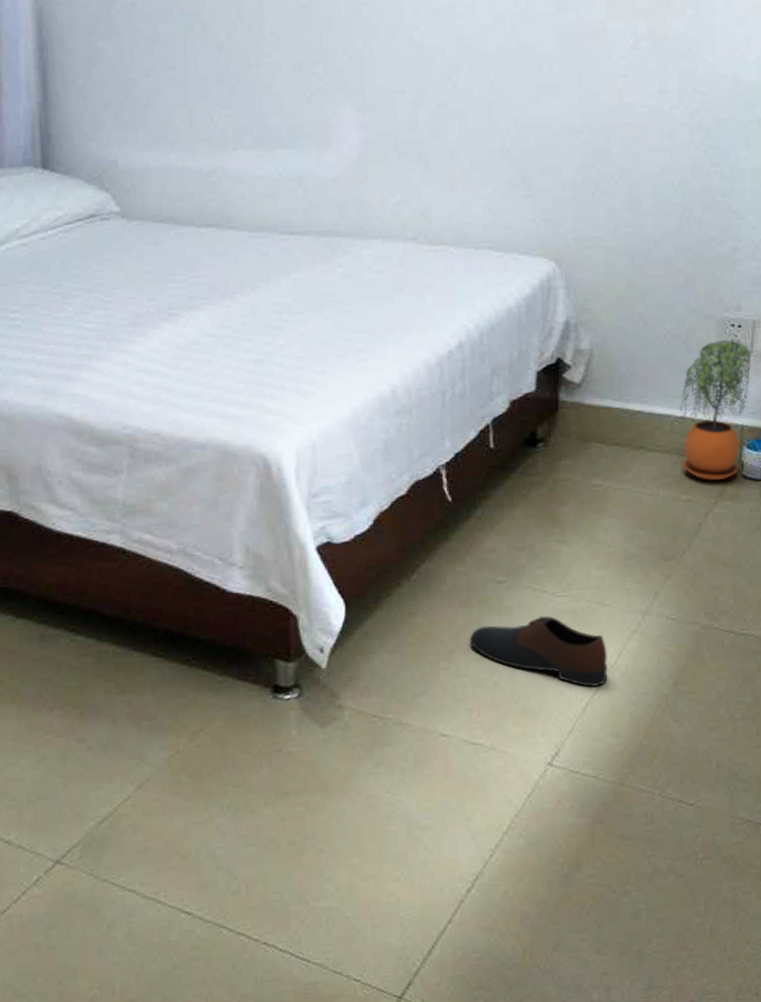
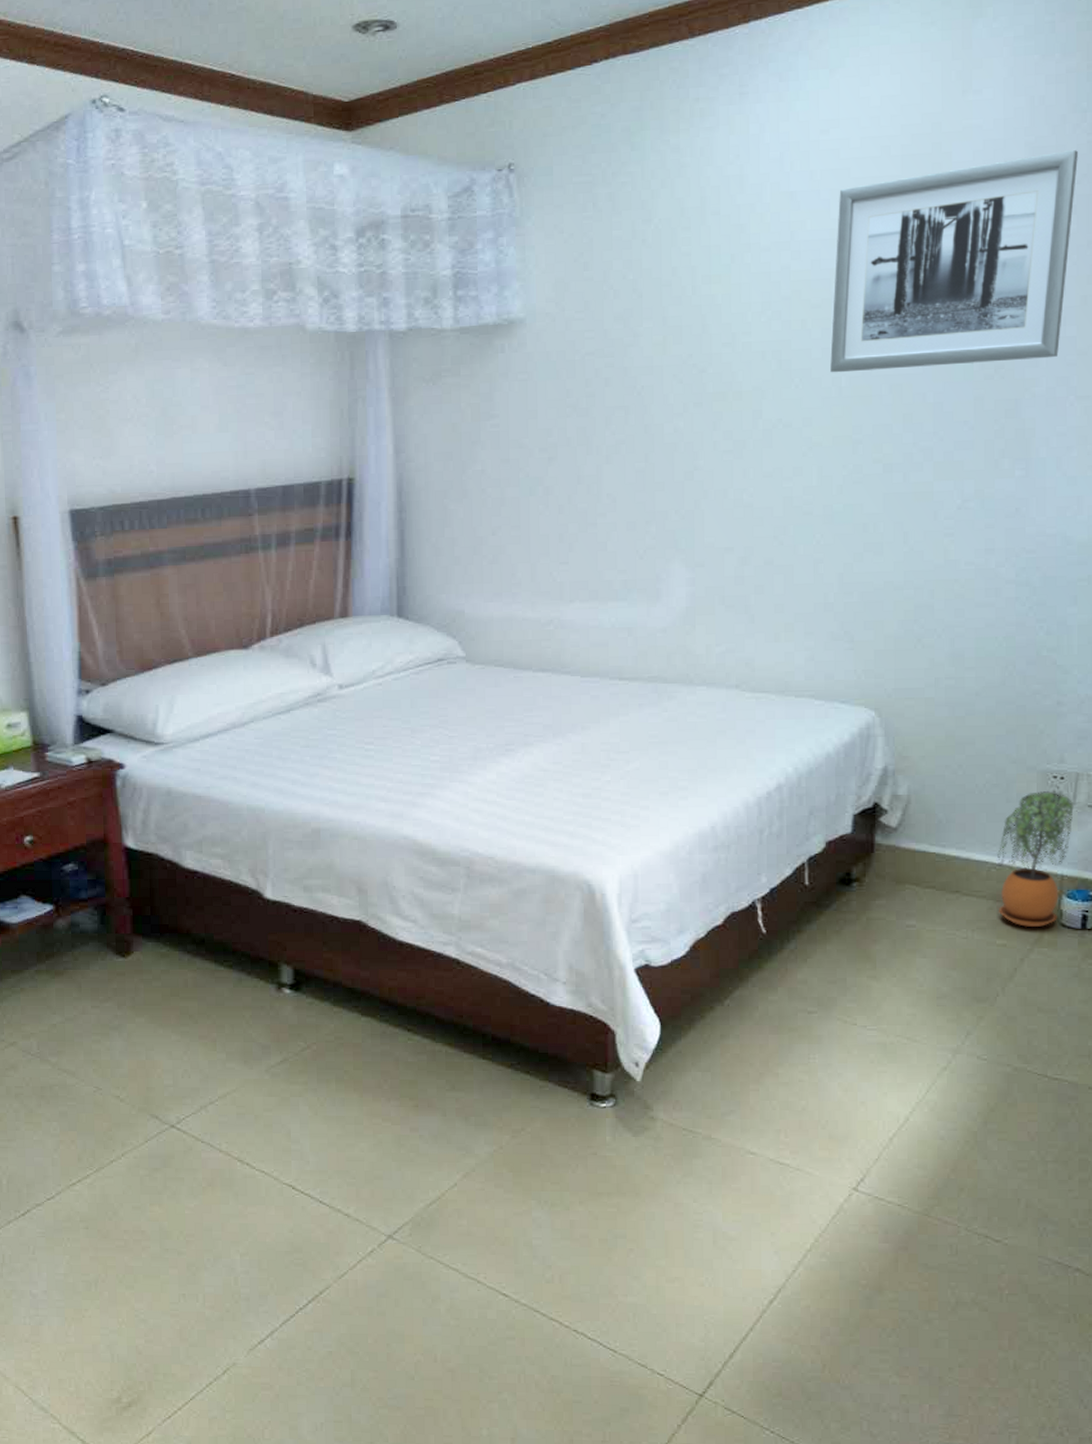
shoe: present [469,615,608,688] -> none [779,1047,917,1120]

